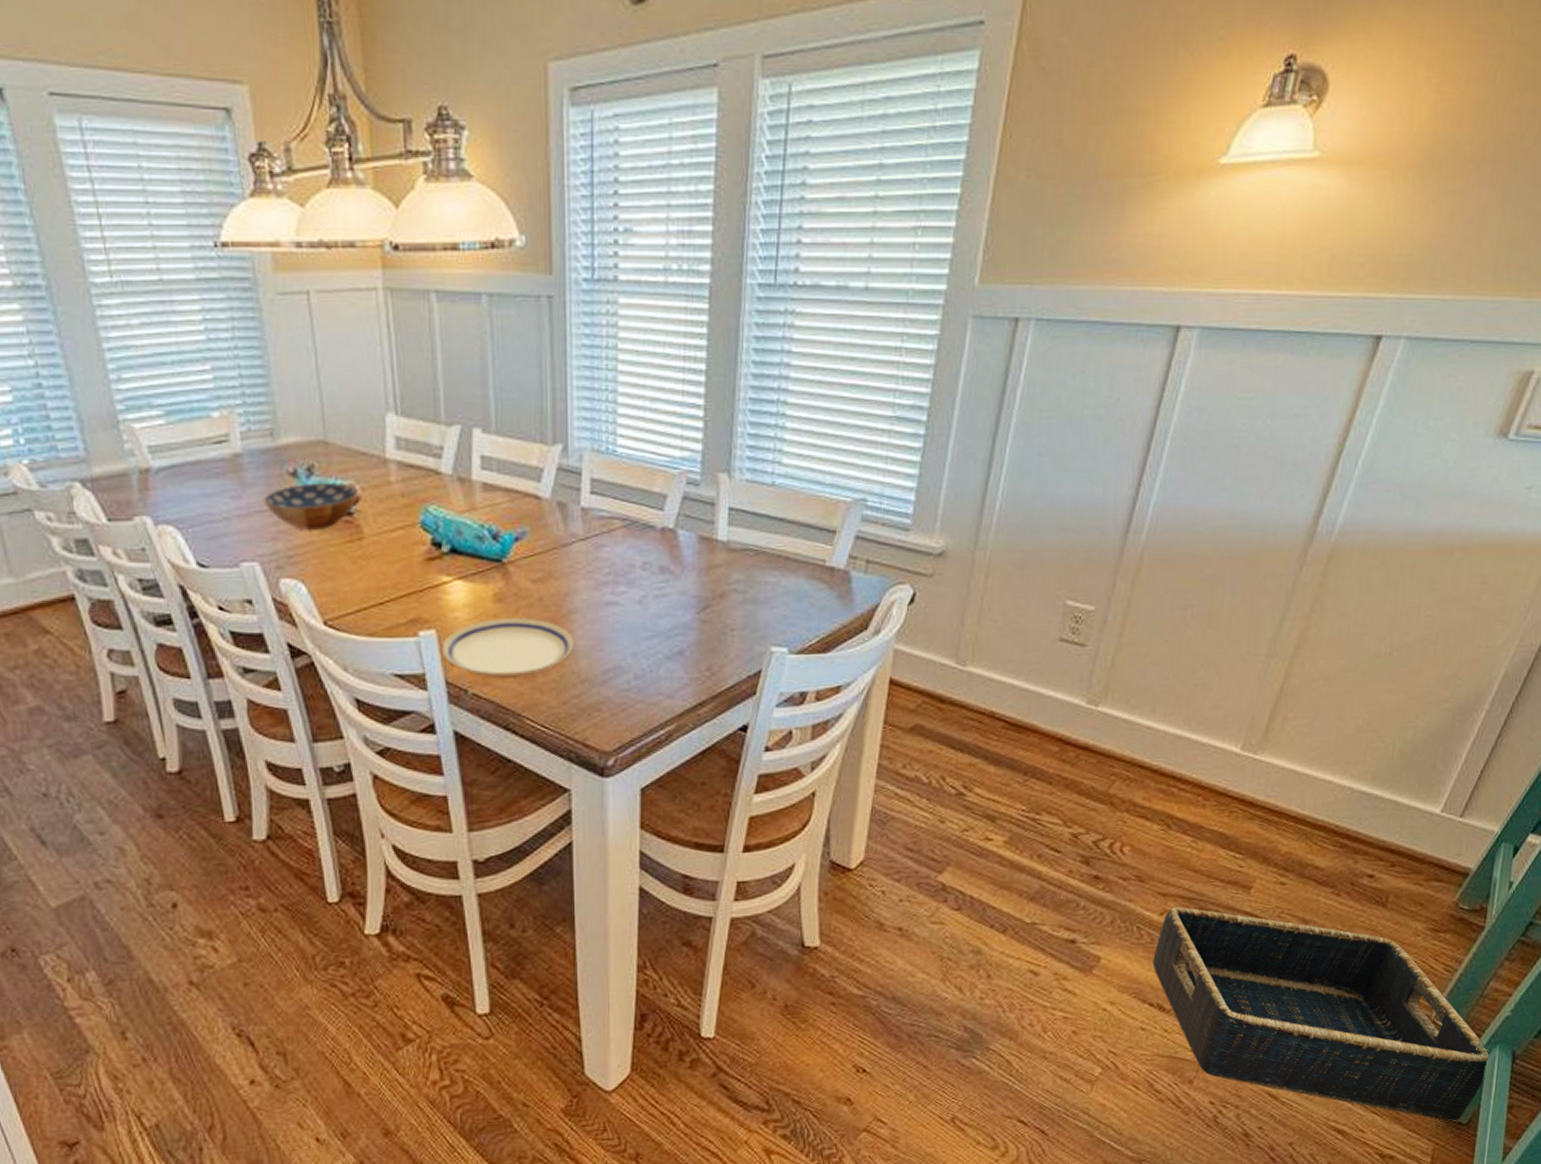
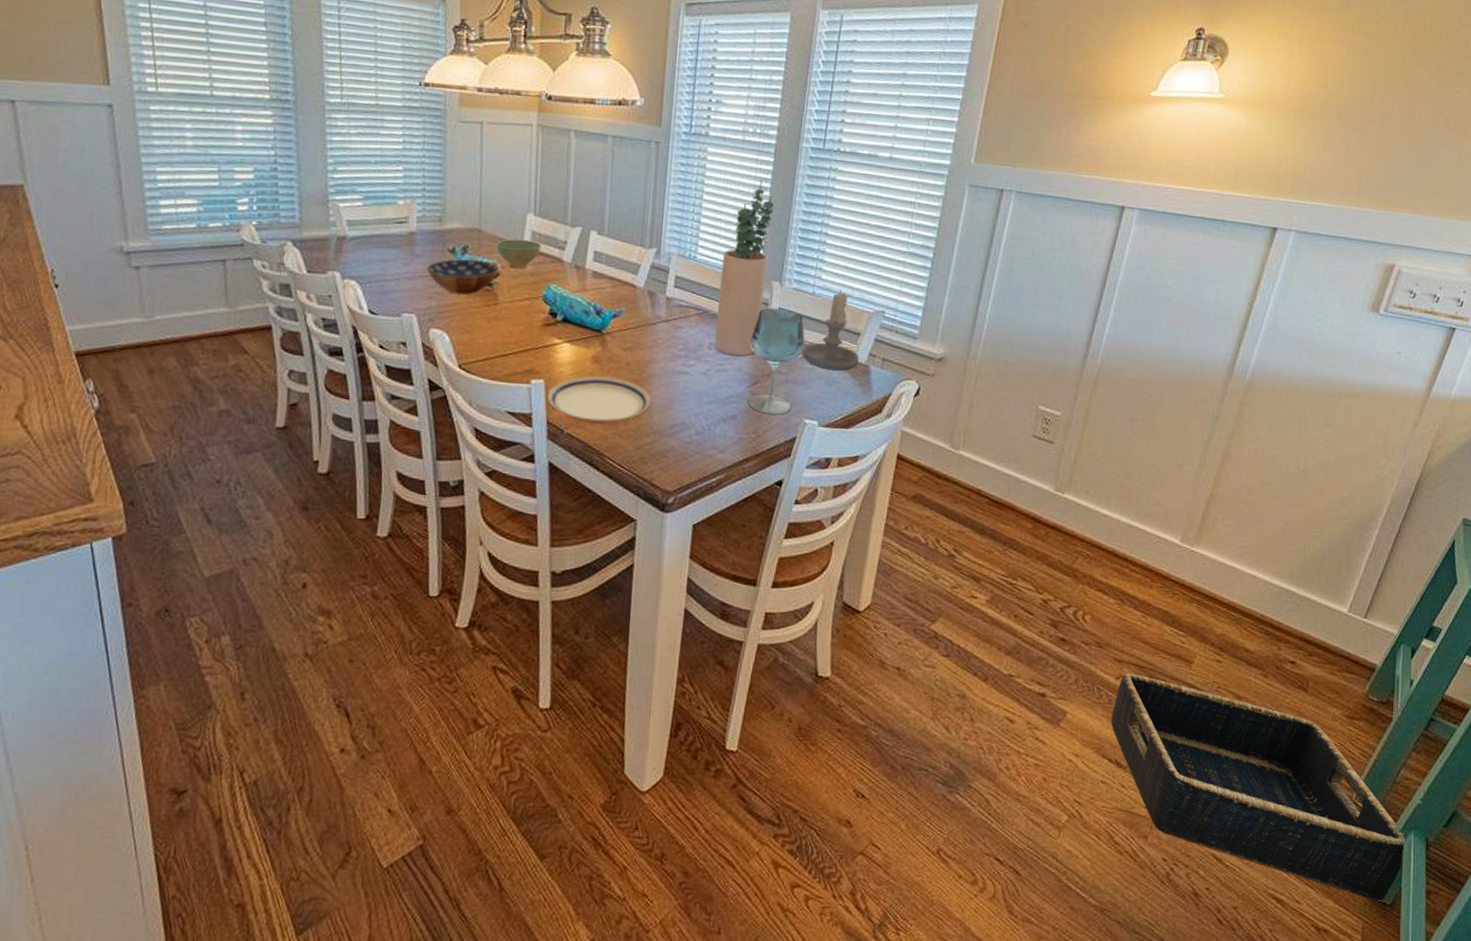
bowl: none [349,449,411,488] -> present [496,239,542,268]
vase: none [649,336,714,576] -> present [714,180,775,357]
wine glass: none [693,508,767,646] -> present [748,308,806,416]
candle: none [764,476,836,582] -> present [803,290,859,371]

